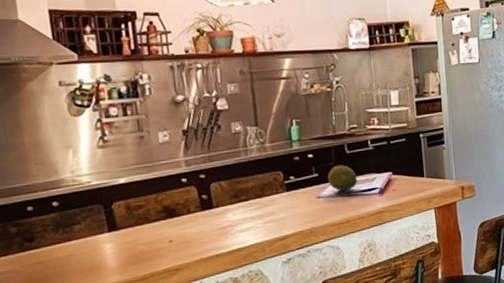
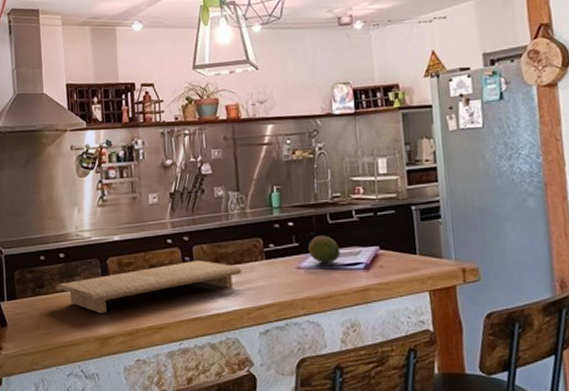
cutting board: none [50,197,263,262] -> present [56,260,242,313]

